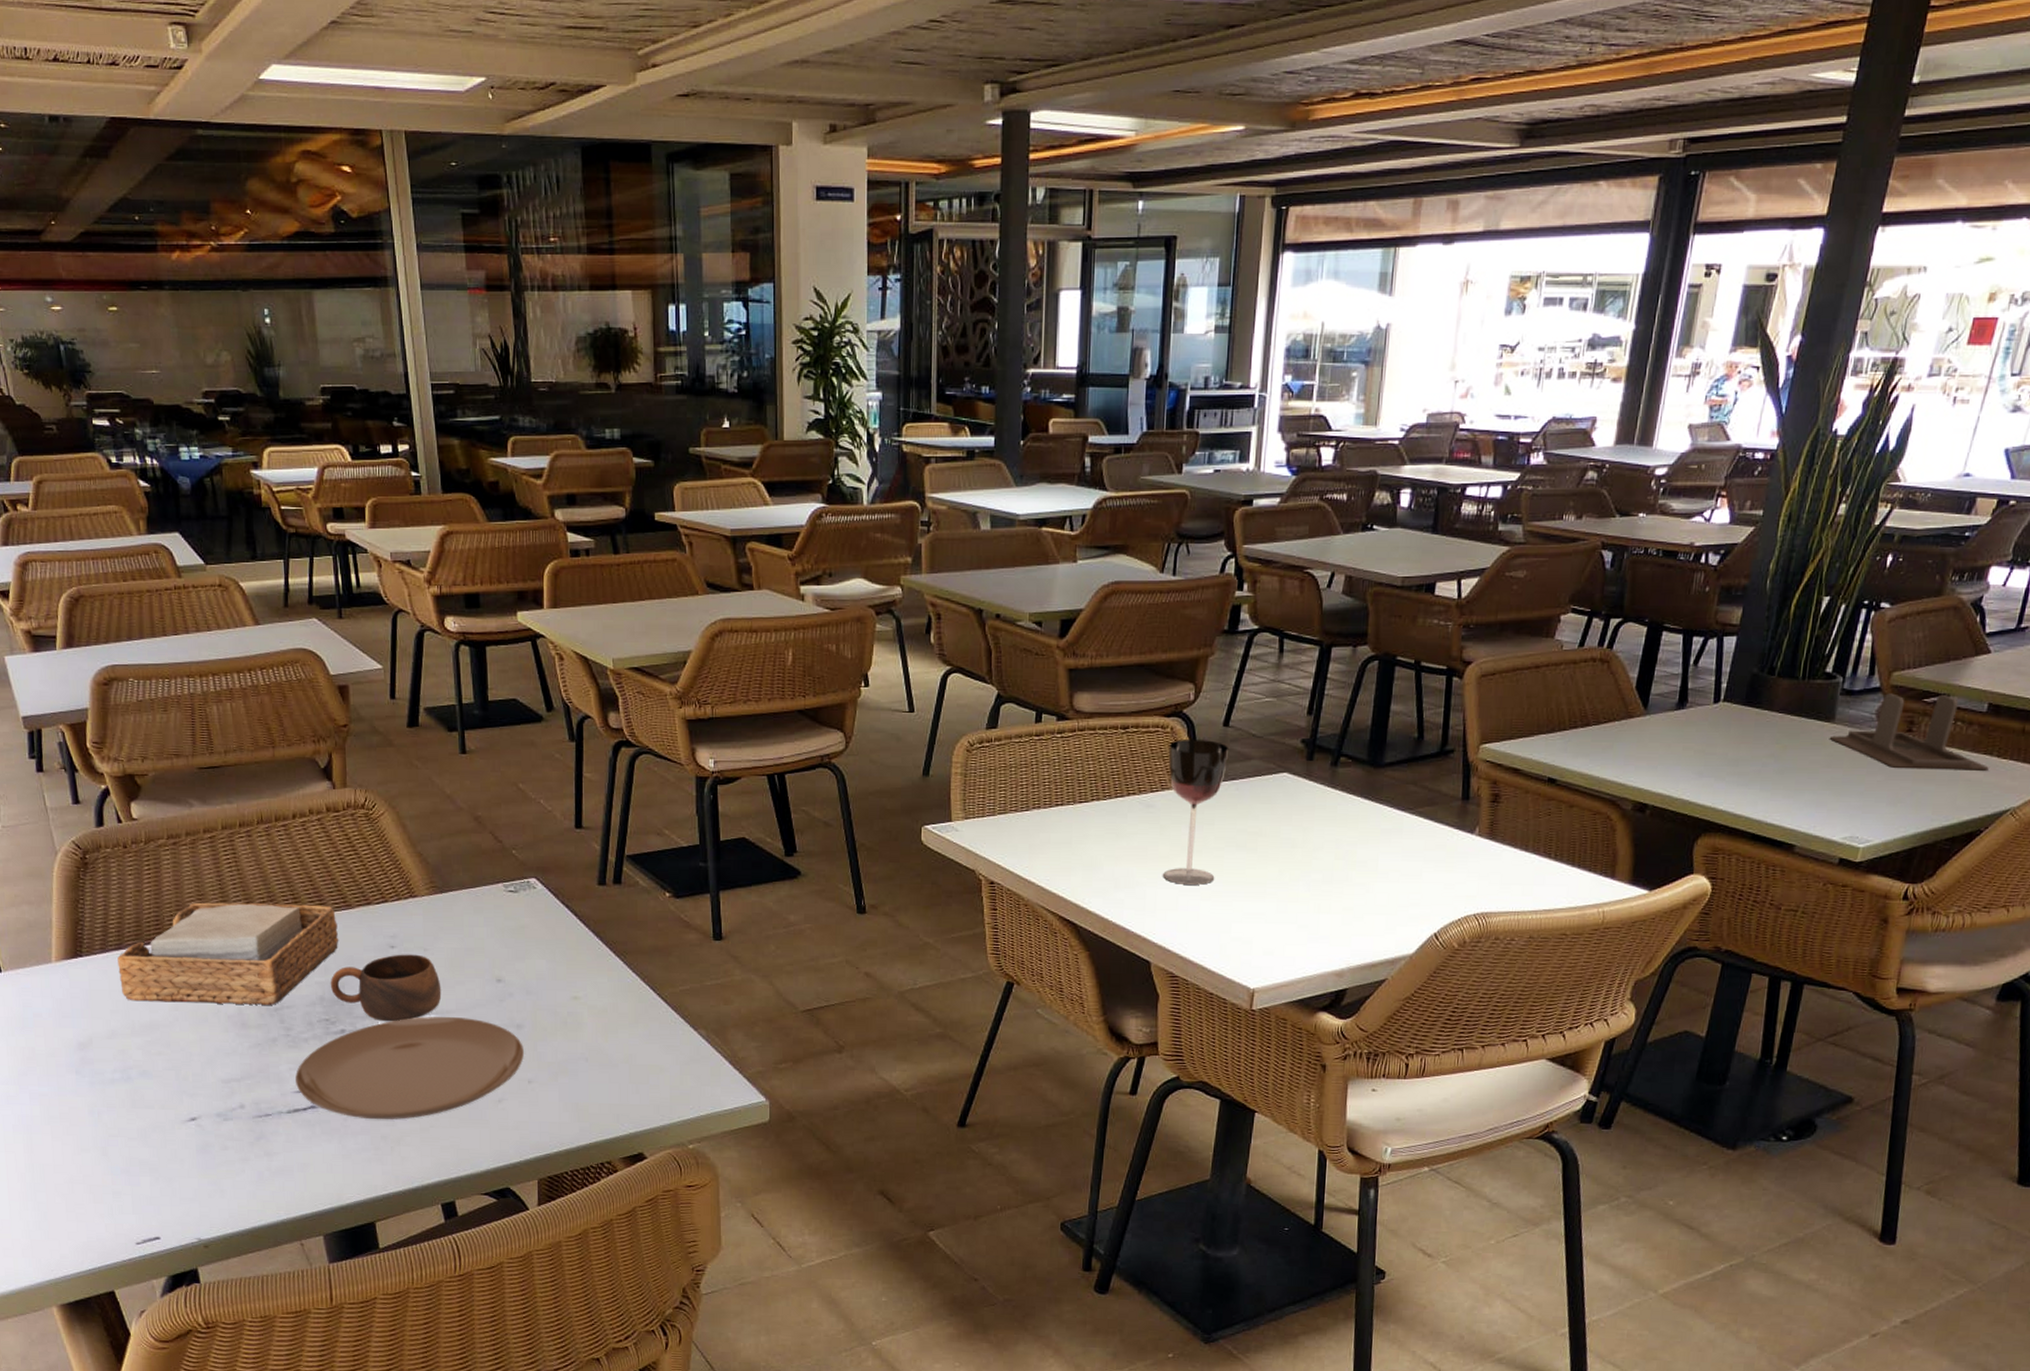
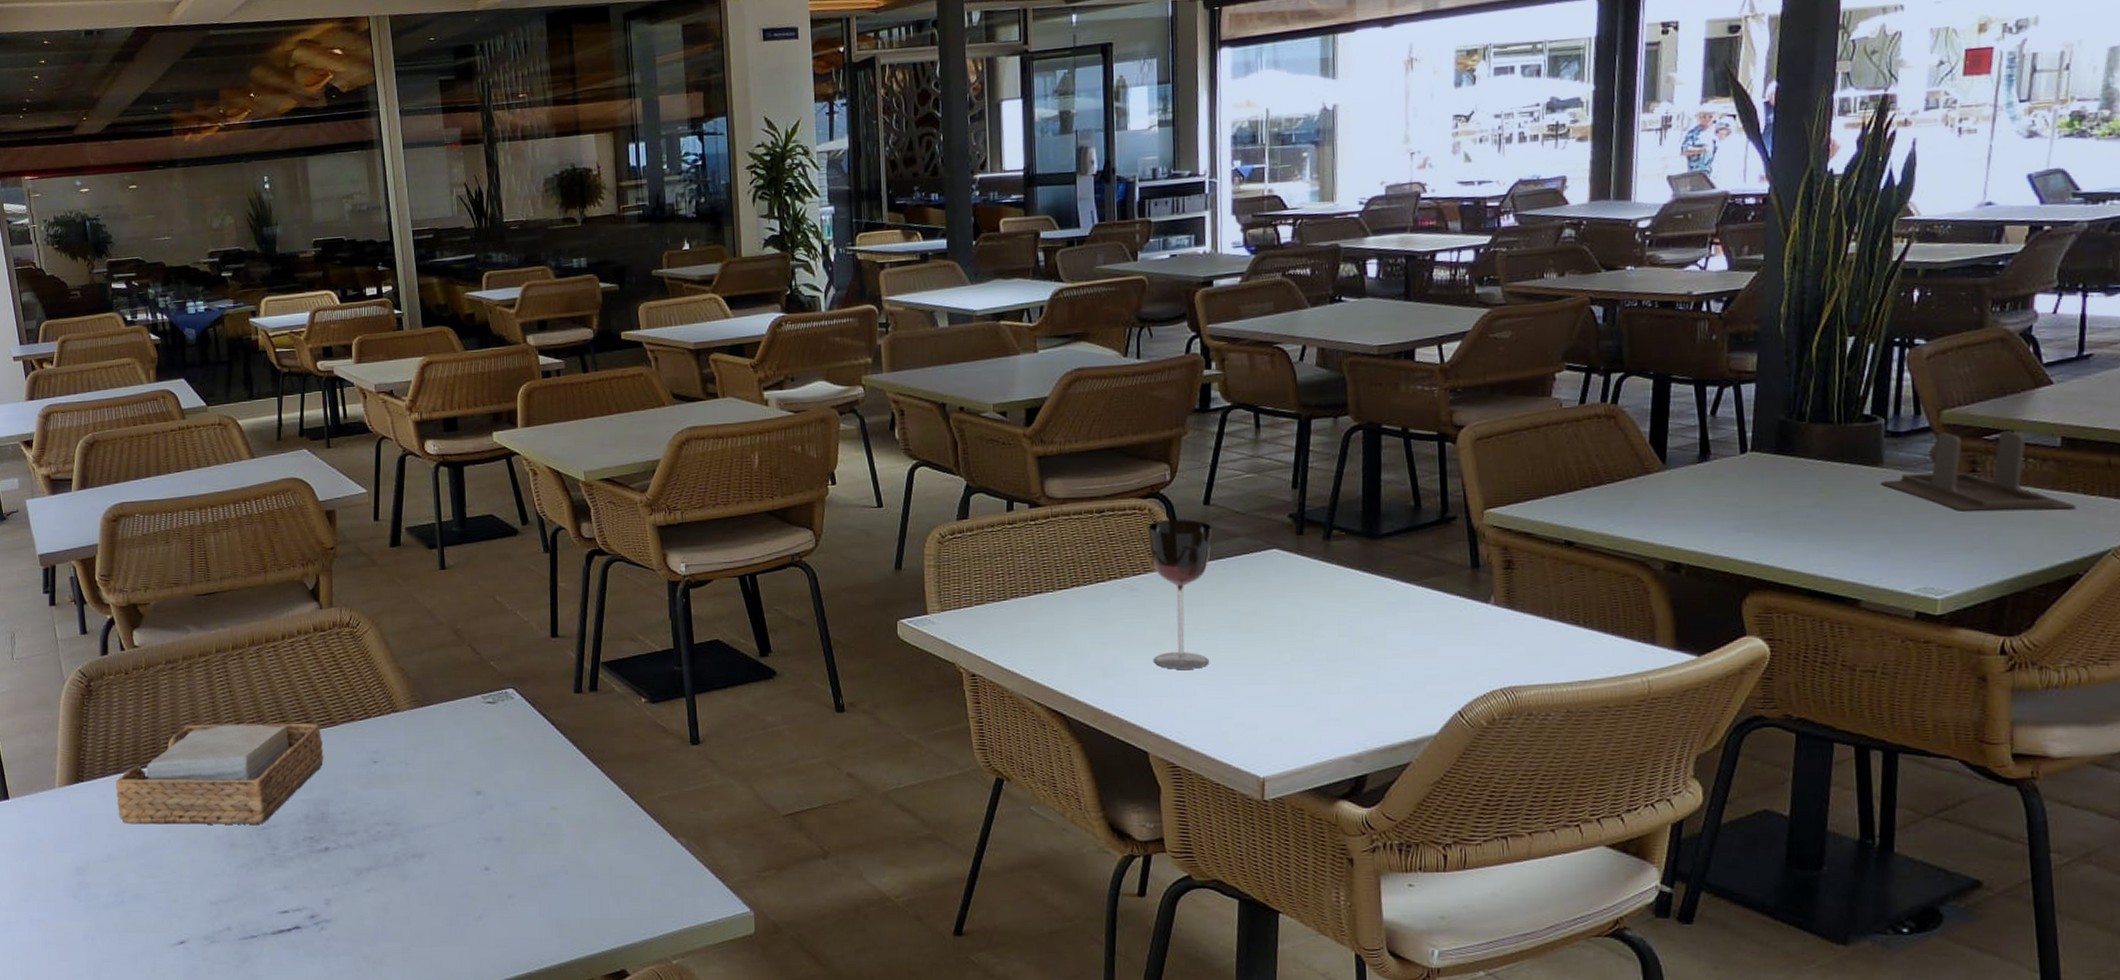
plate: present [295,1016,524,1120] -> none [281,831,504,940]
cup: present [330,954,442,1021] -> none [315,769,423,837]

